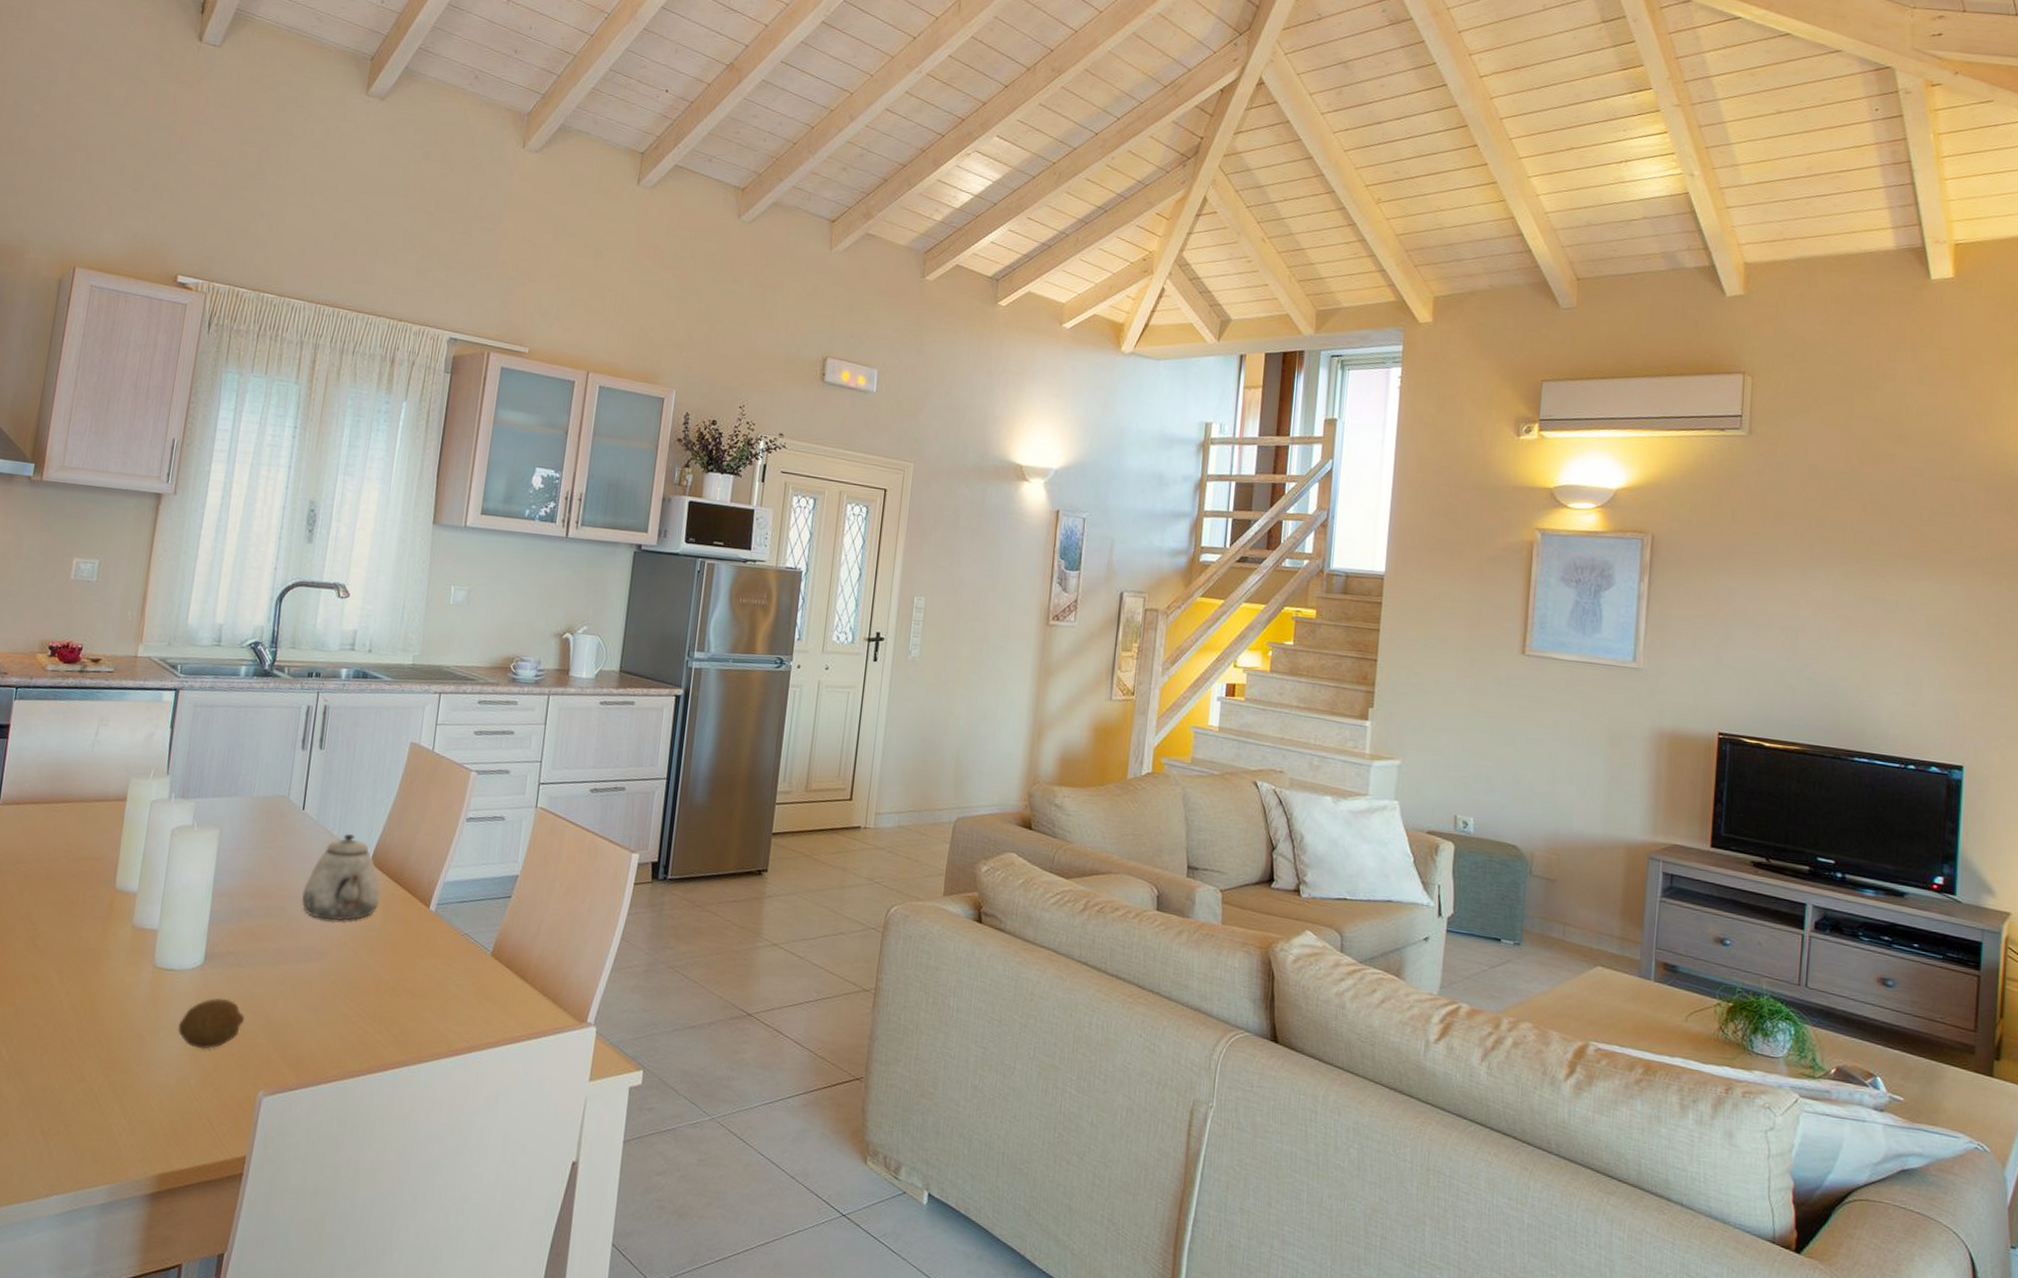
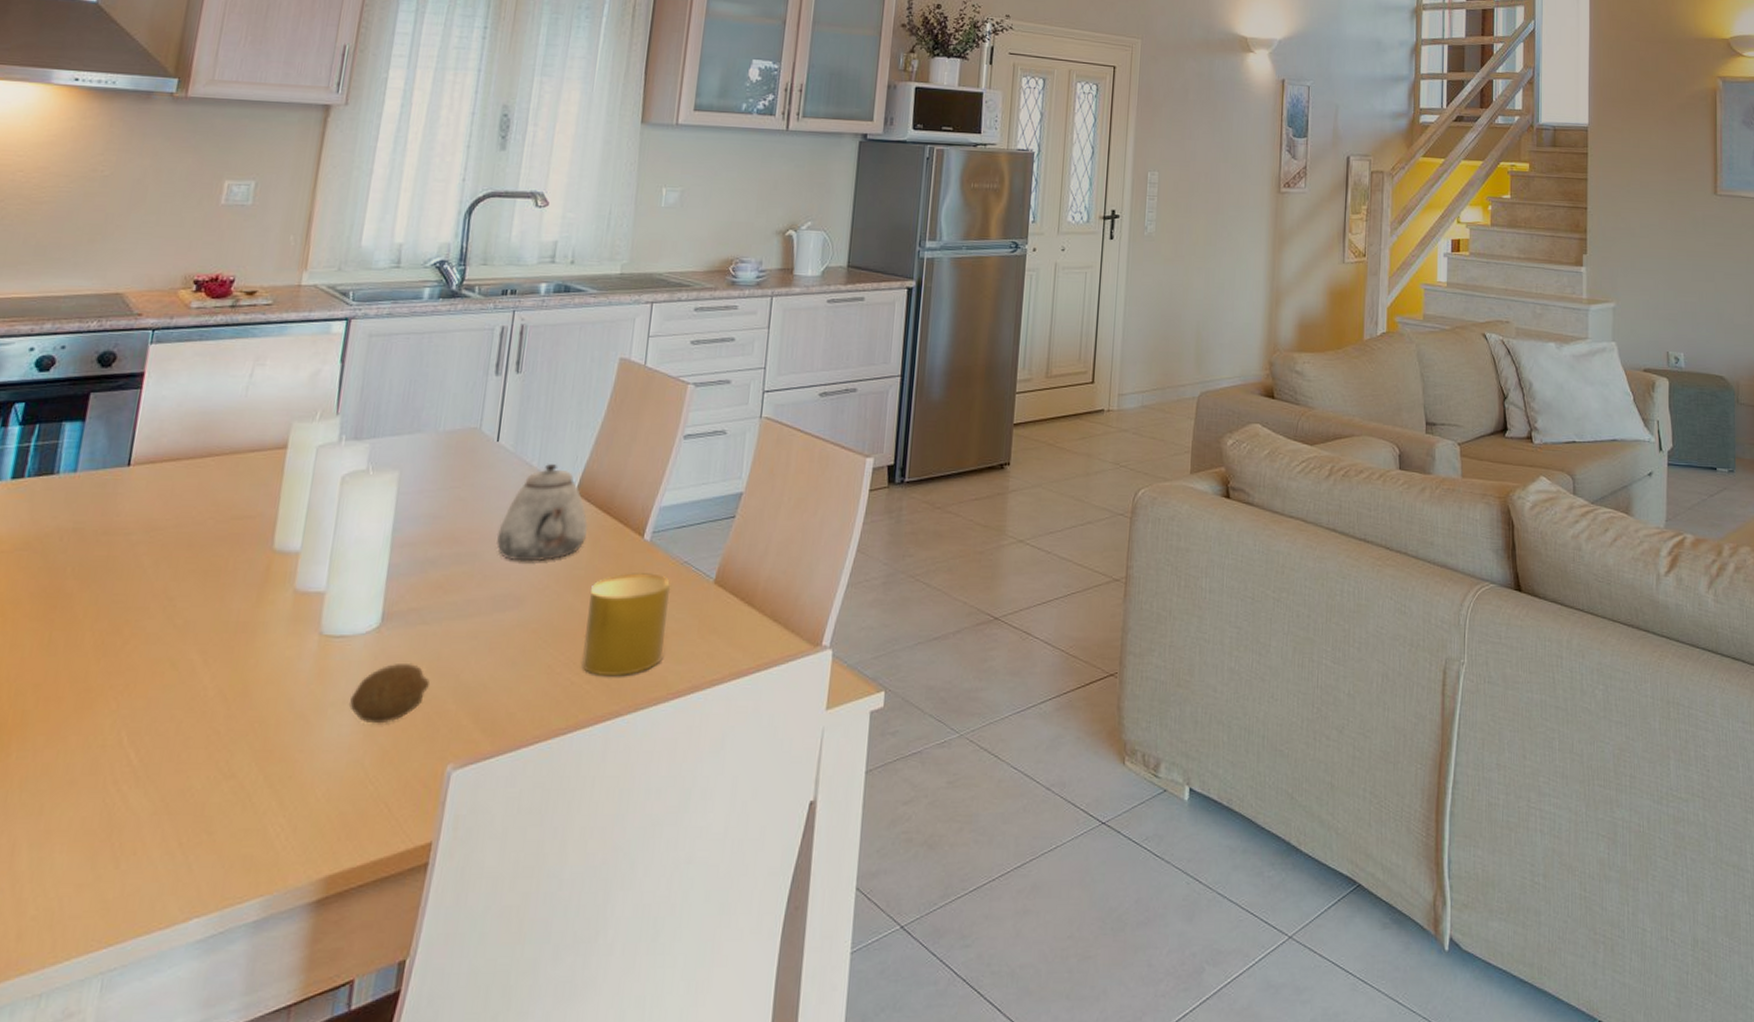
cup: none [374,938,453,1031] -> present [582,573,671,675]

